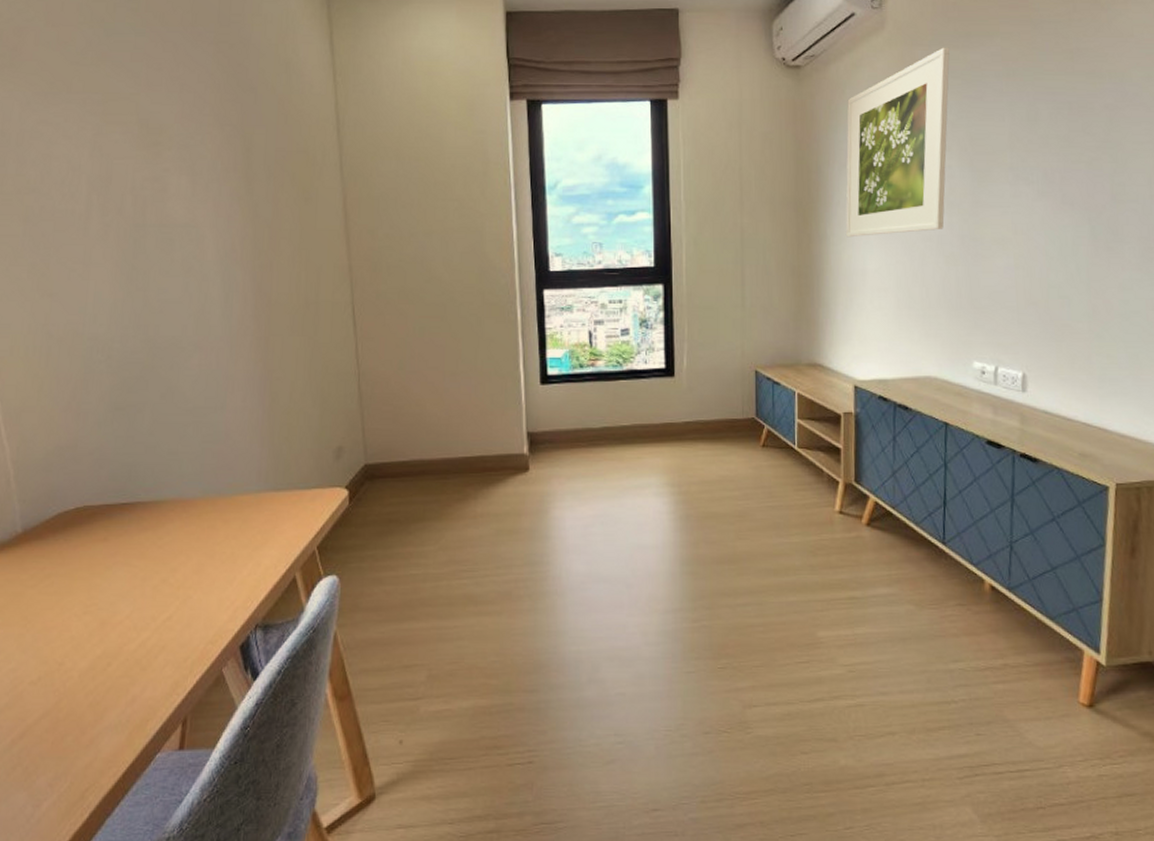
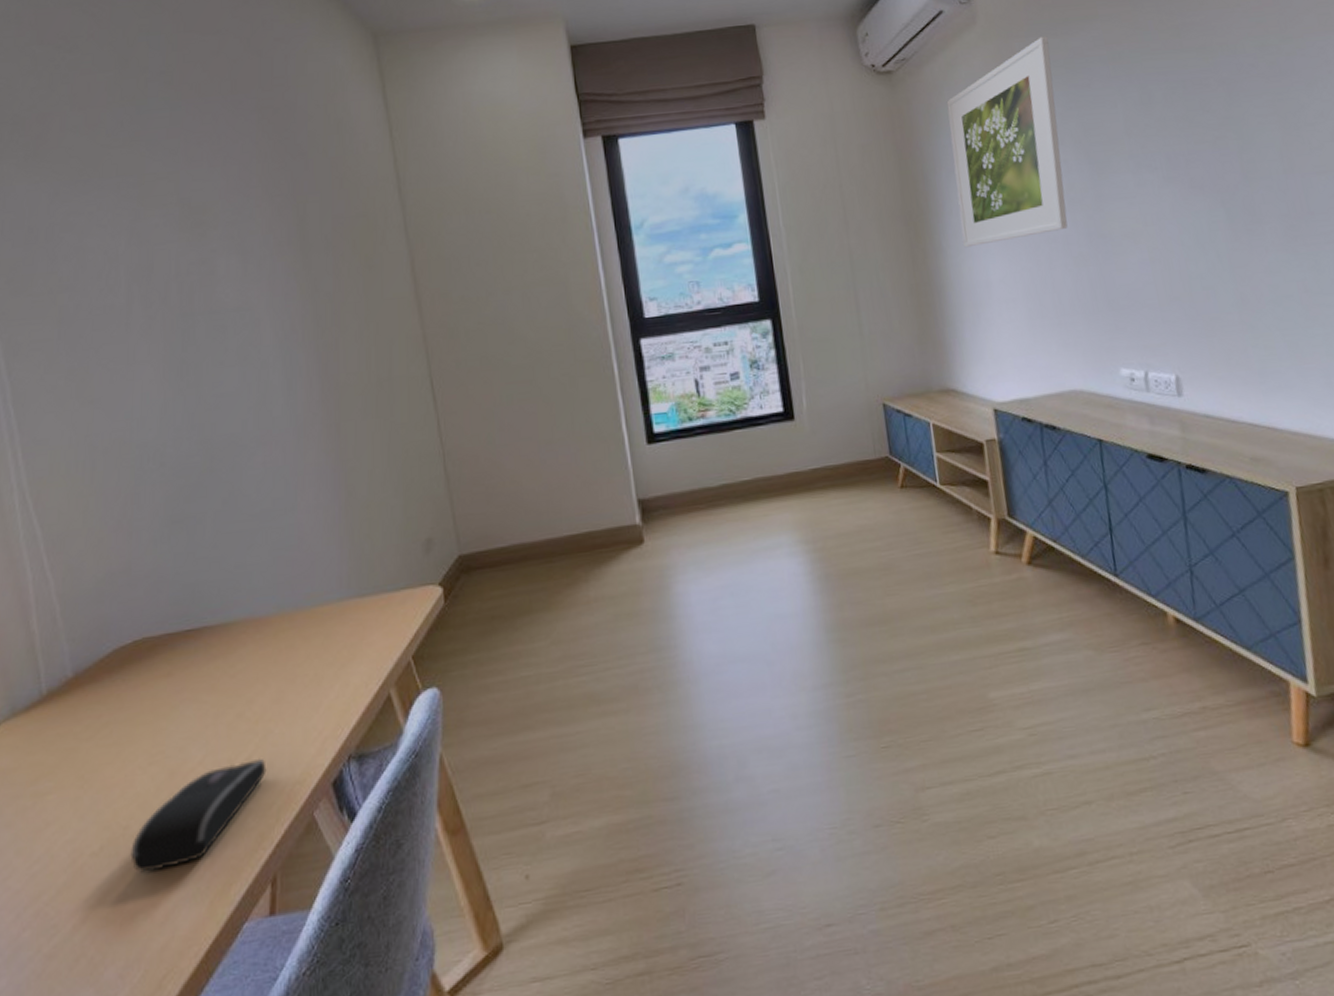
computer mouse: none [63,618,185,703] -> present [130,758,267,873]

